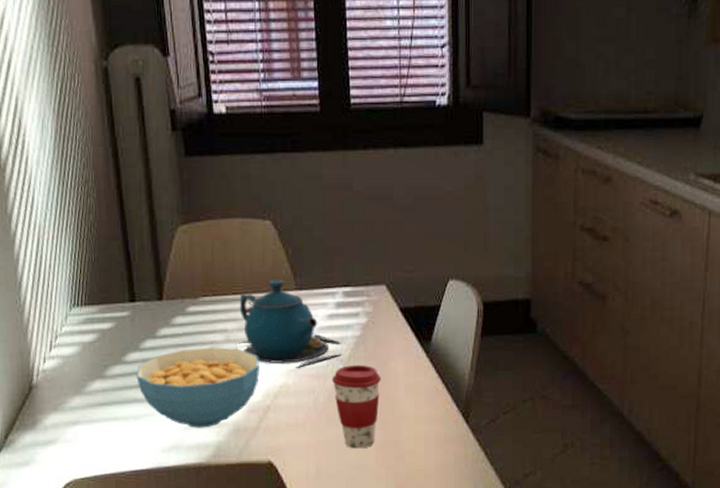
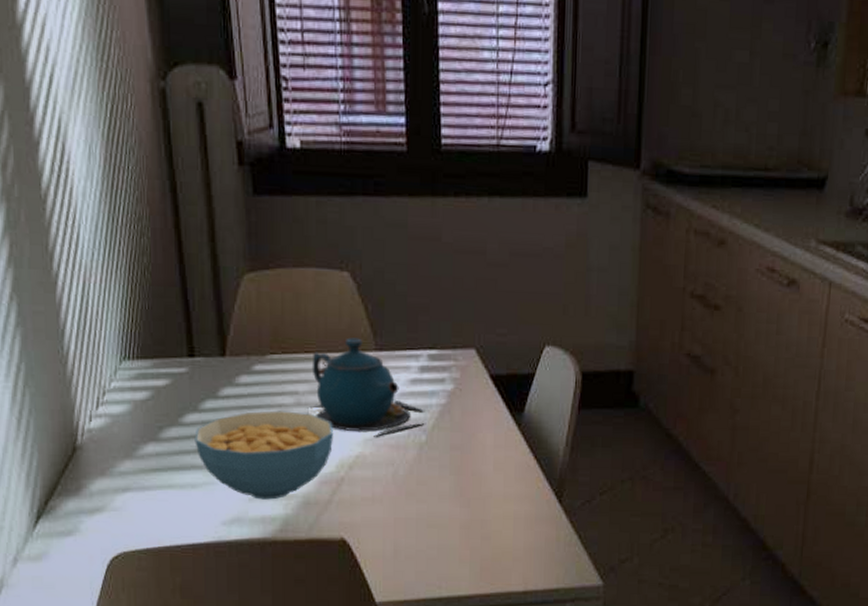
coffee cup: present [331,365,381,449] -> none [412,436,467,528]

